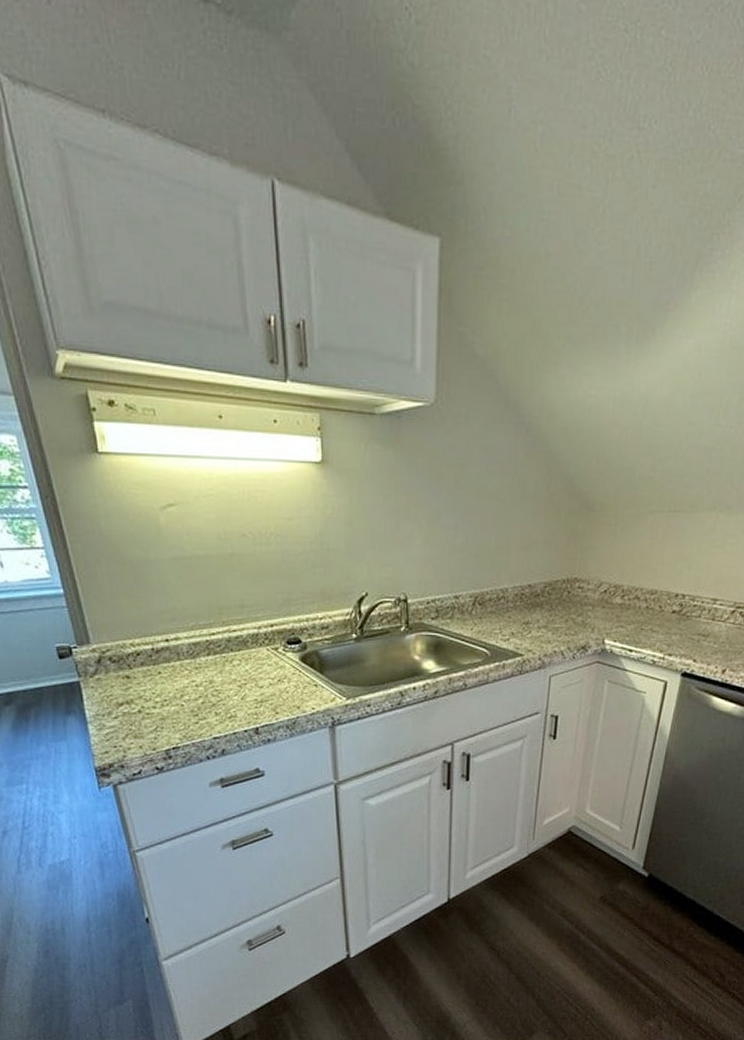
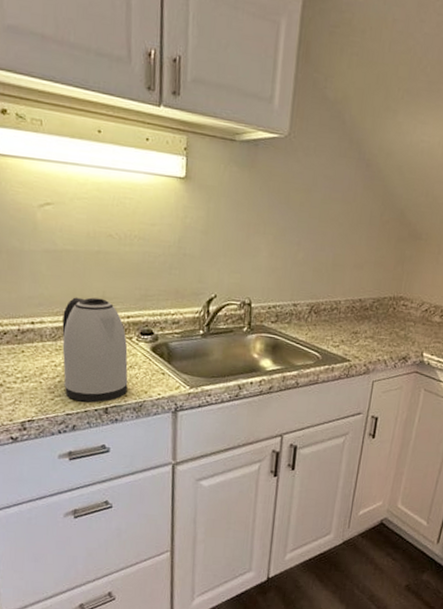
kettle: none [199,607,278,723] -> present [62,297,128,403]

